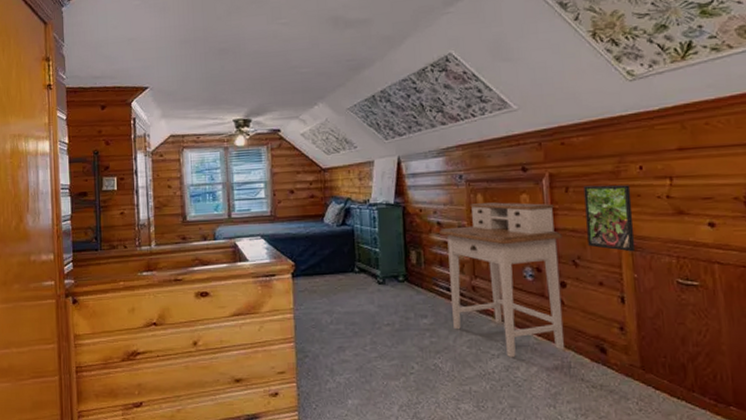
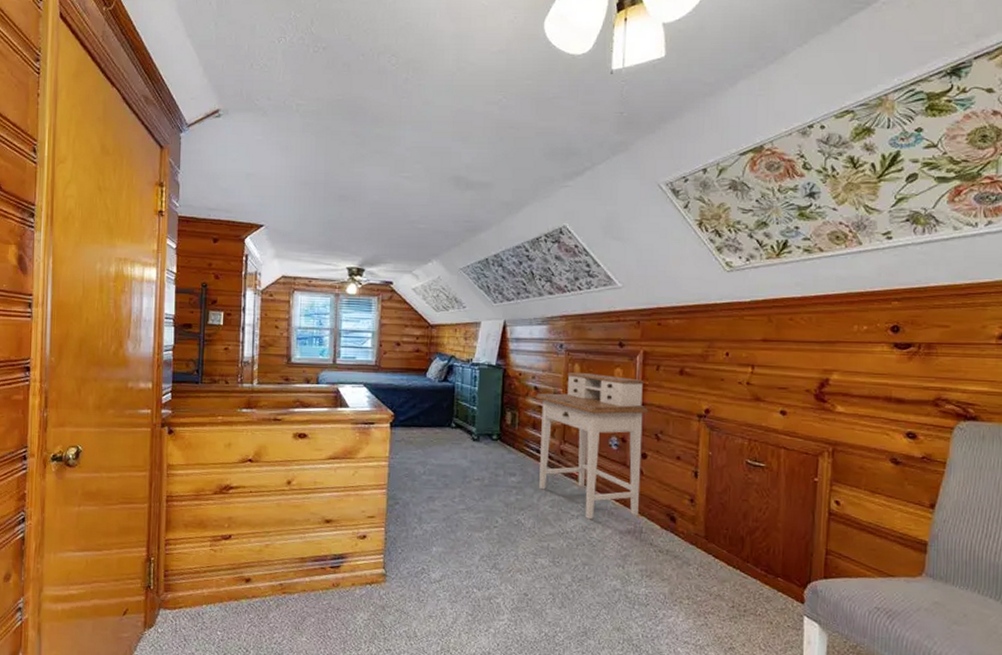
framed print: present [583,185,635,252] -> none [671,366,716,431]

